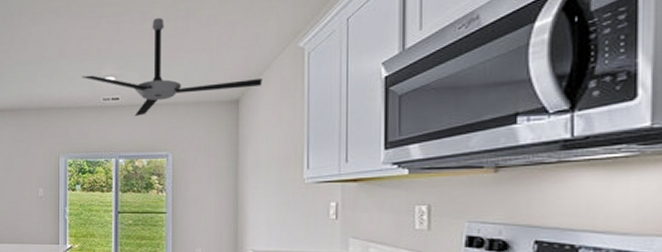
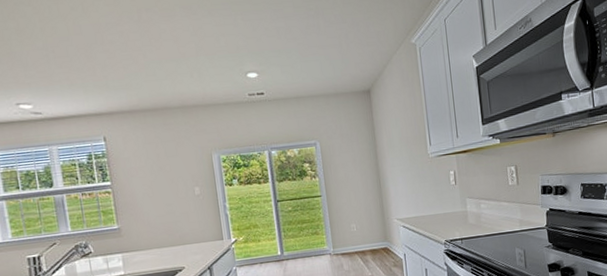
ceiling fan: present [81,18,263,116] -> none [223,16,387,109]

